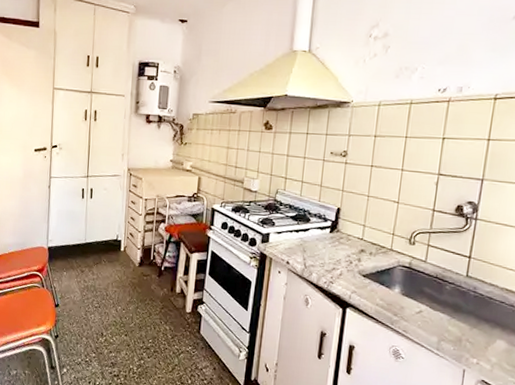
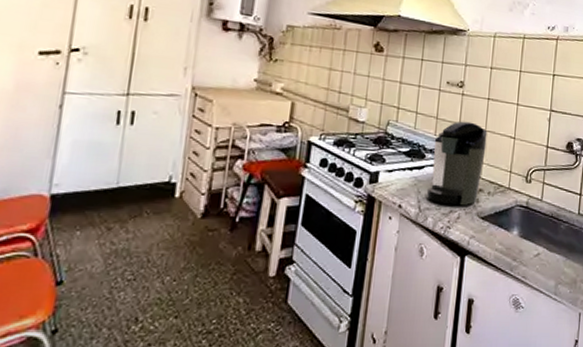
coffee maker: none [312,187,370,264] -> present [427,121,487,206]

